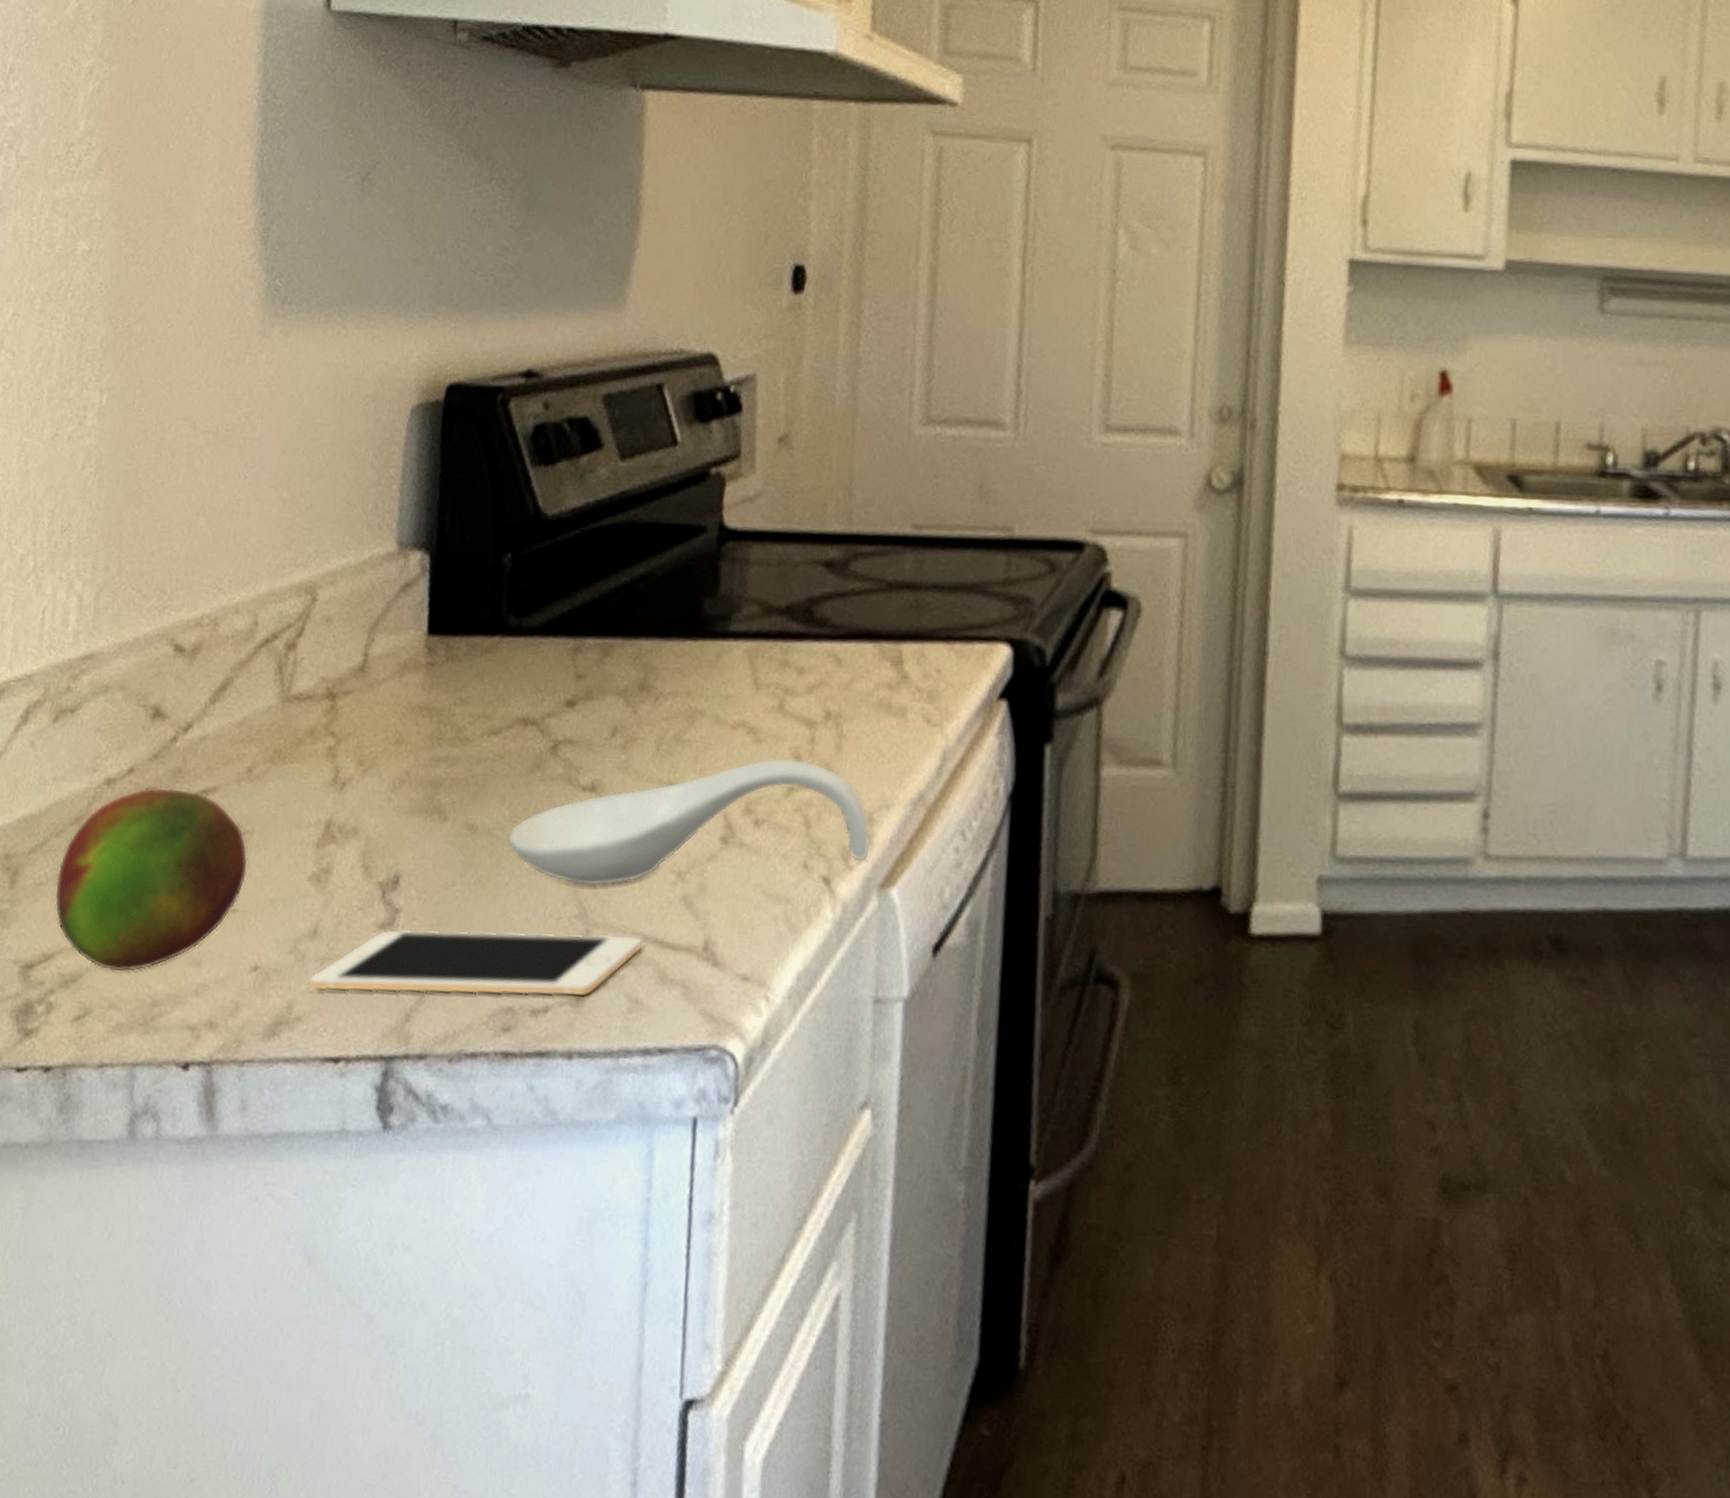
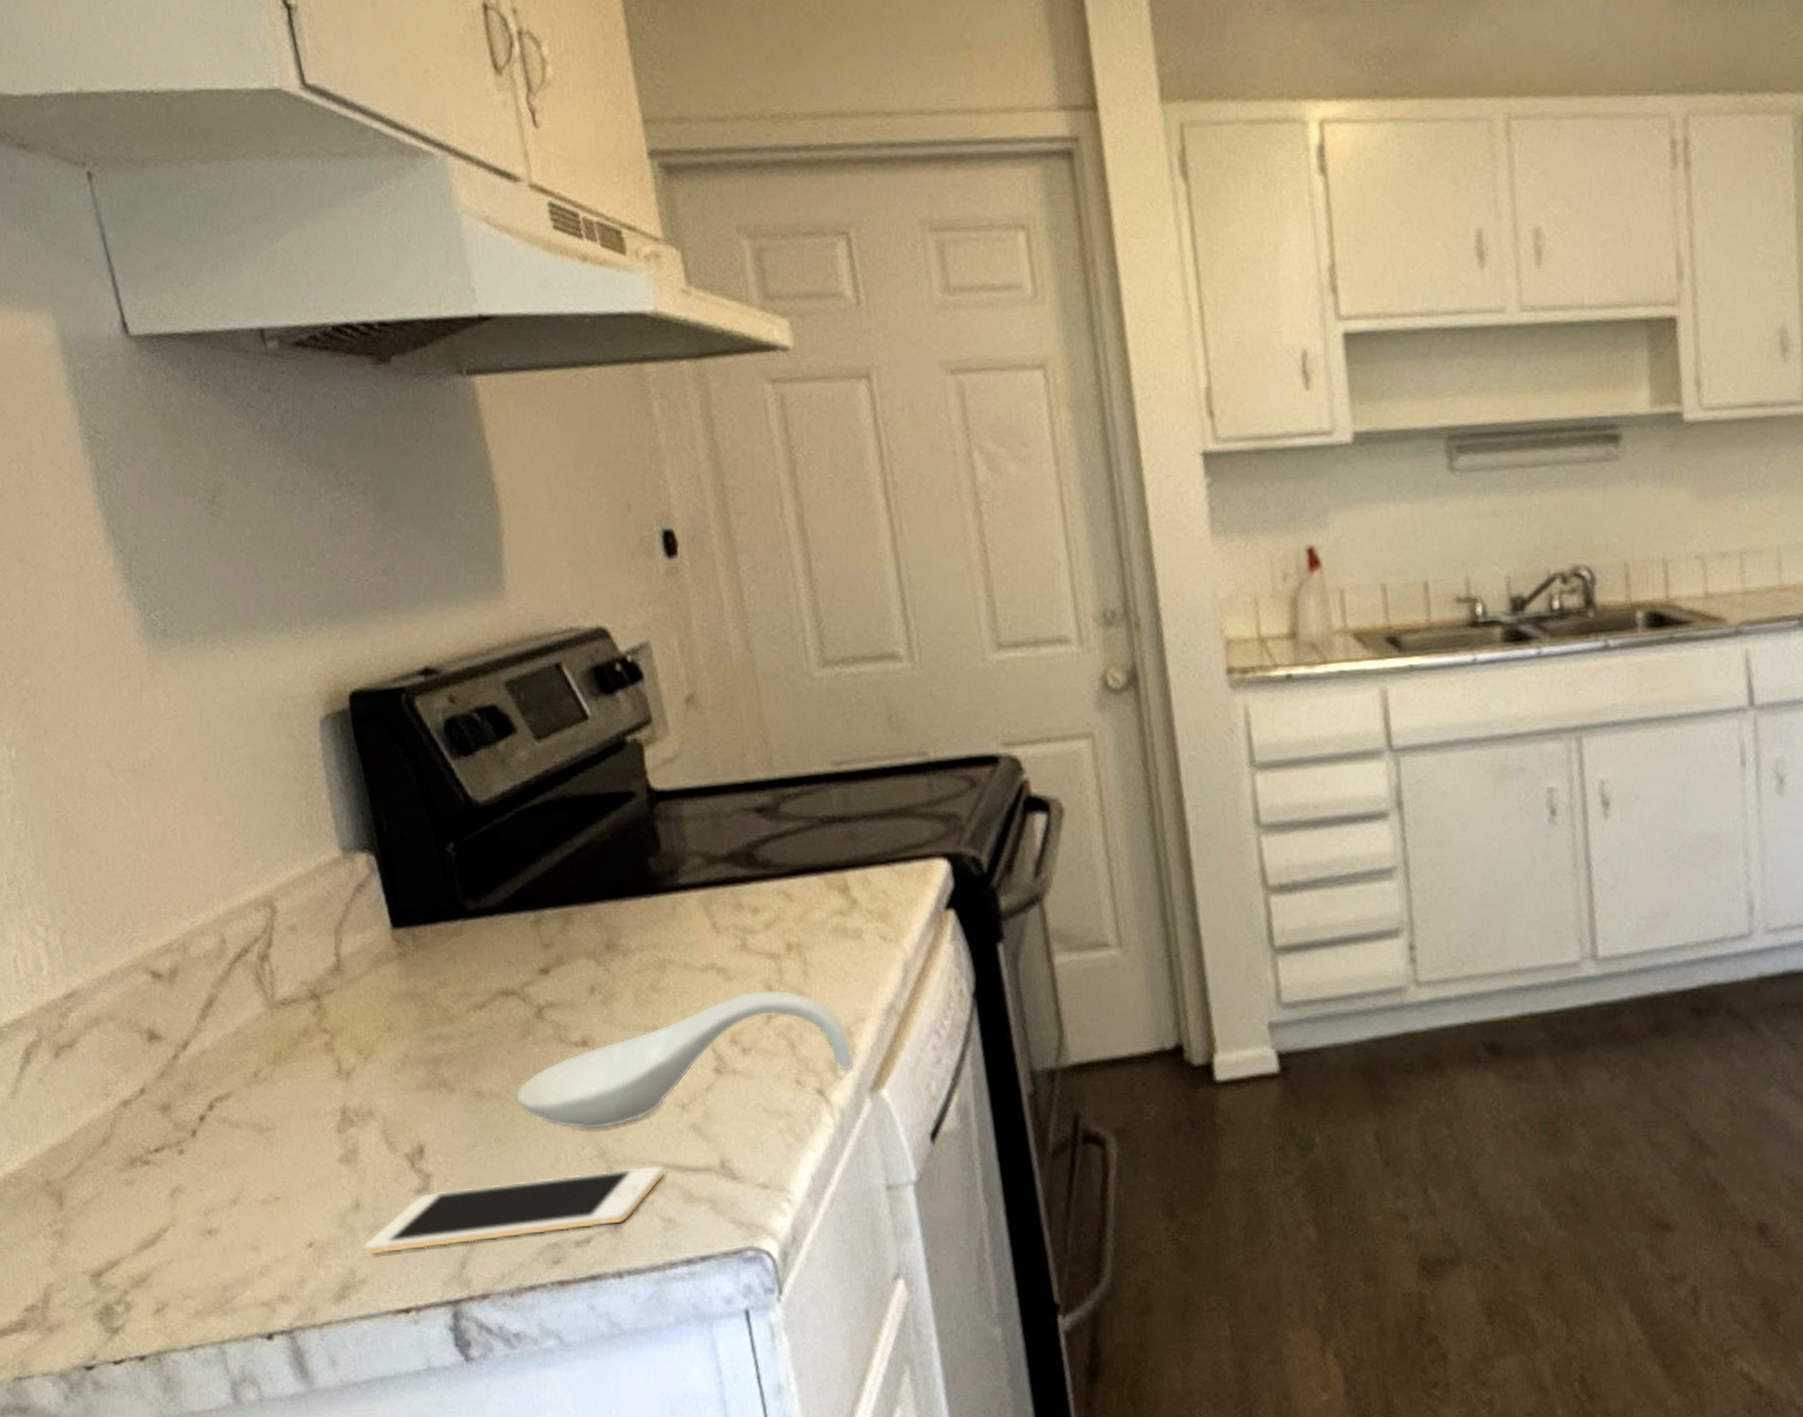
fruit: present [54,787,249,973] -> none [99,1099,280,1267]

